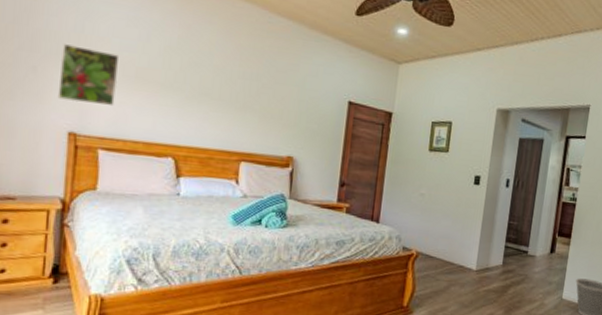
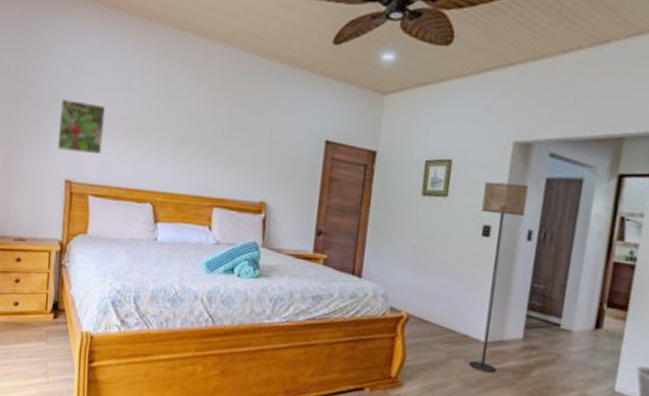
floor lamp: none [463,140,507,295] -> present [468,181,528,373]

